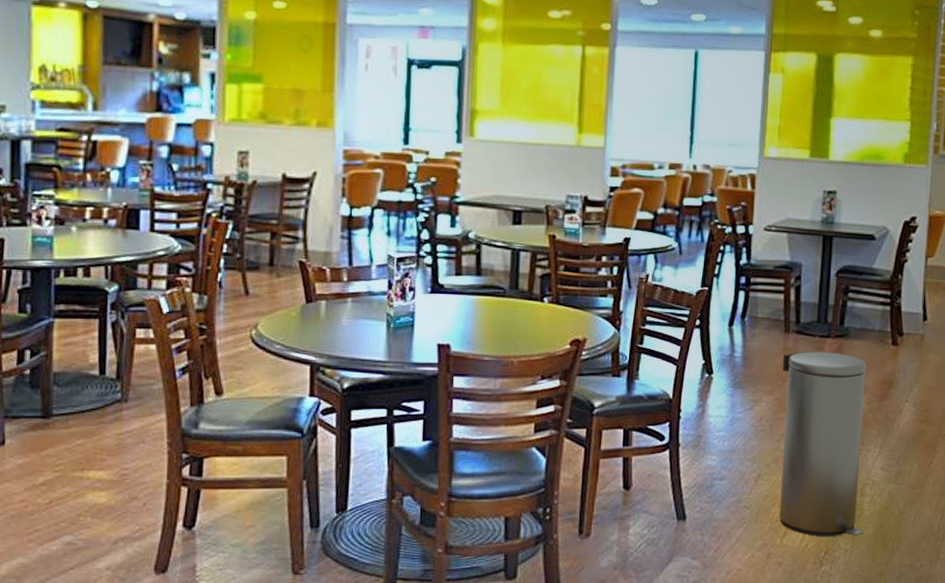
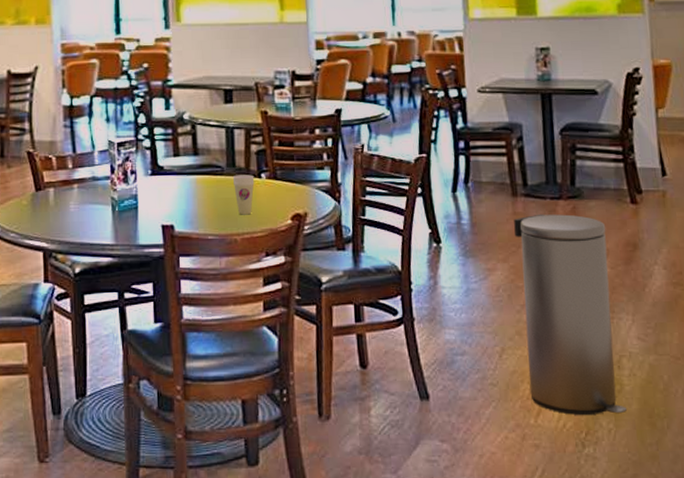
cup: none [514,297,537,338] -> present [232,175,255,215]

